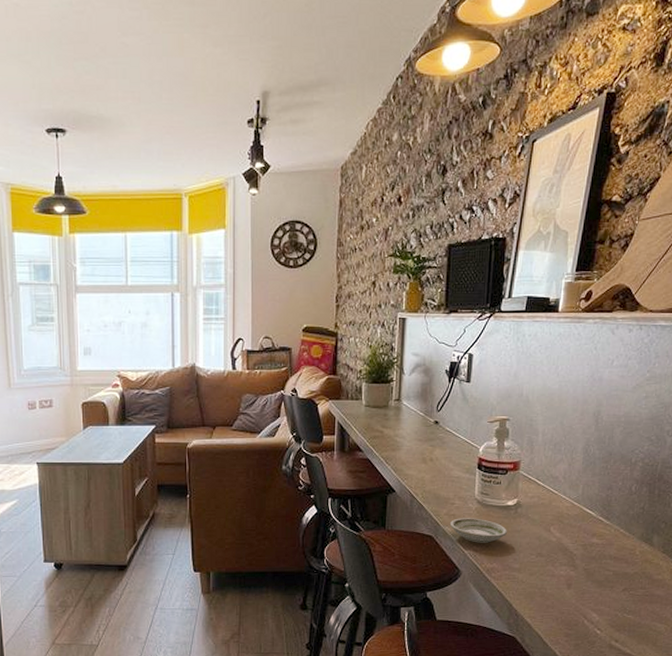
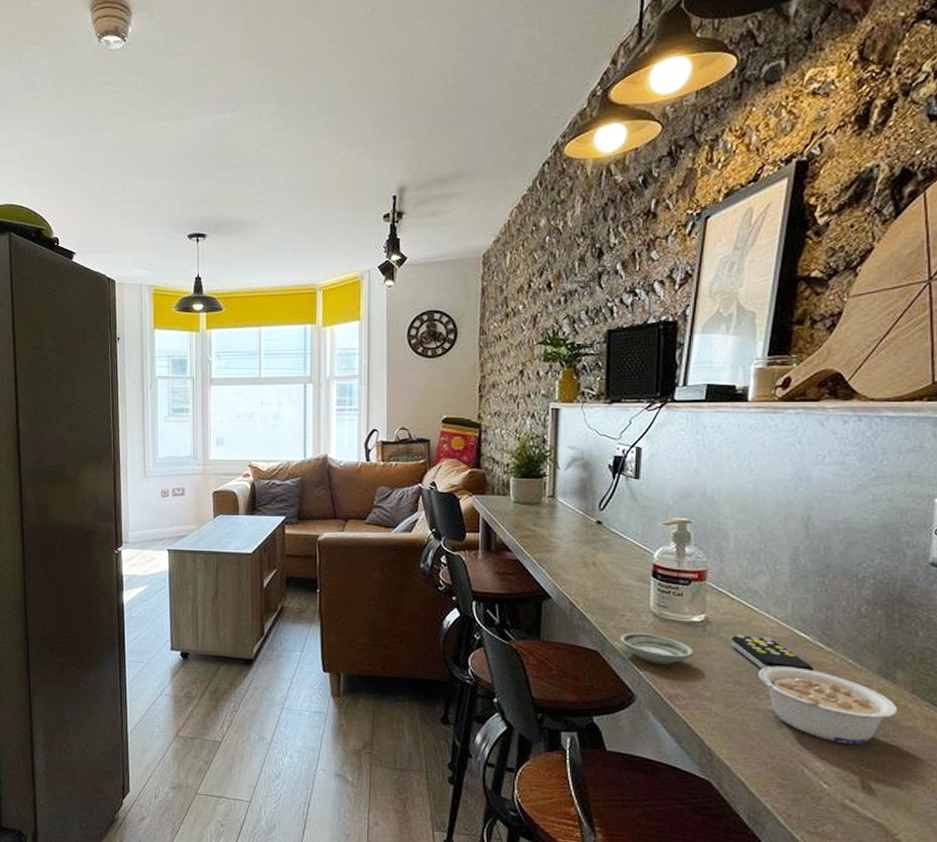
remote control: none [536,514,596,542] -> present [731,635,815,672]
legume: none [554,538,653,598] -> present [757,666,898,745]

